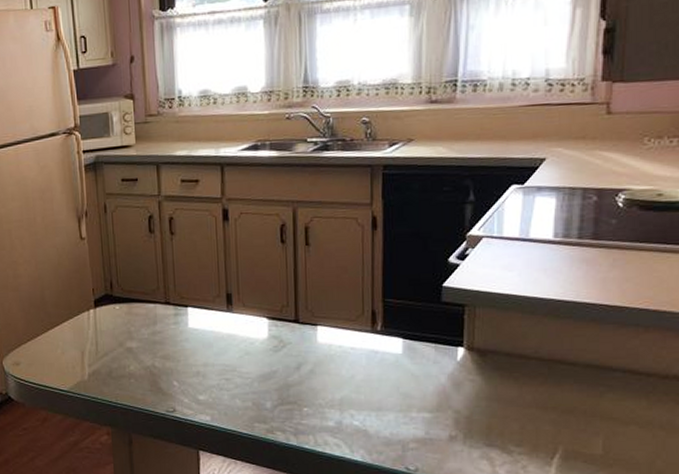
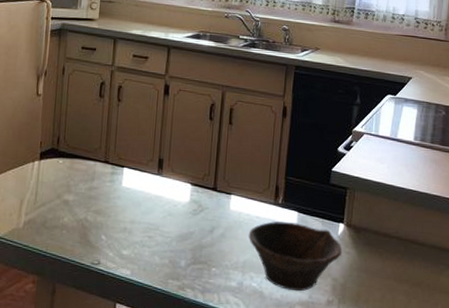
bowl: none [342,351,465,428] -> present [248,221,343,292]

